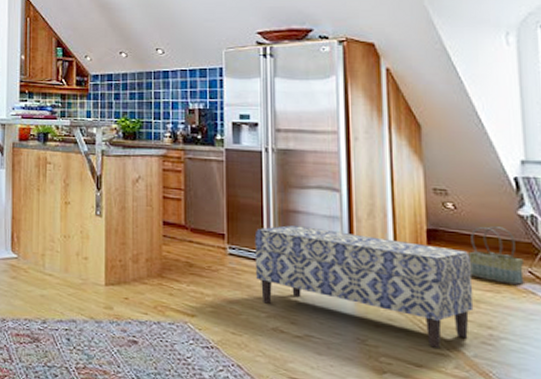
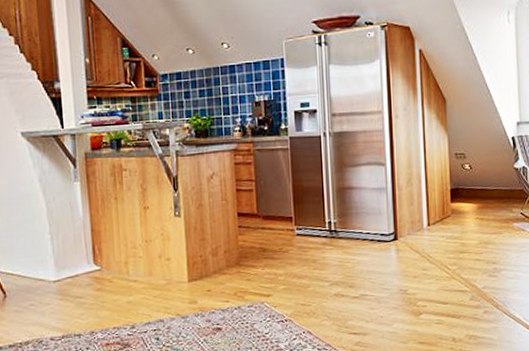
bench: present [254,225,474,348] -> none [317,200,484,287]
basket: present [468,226,524,285] -> none [480,179,518,226]

